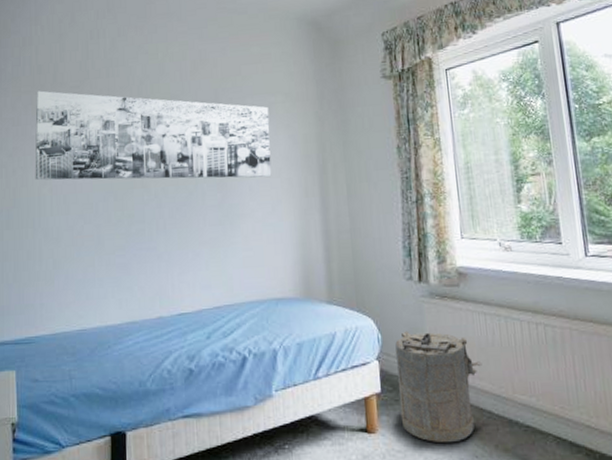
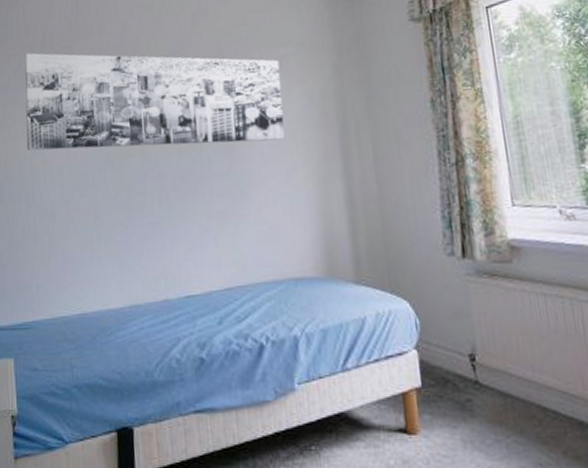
laundry hamper: present [395,330,482,444] -> none [436,315,544,448]

